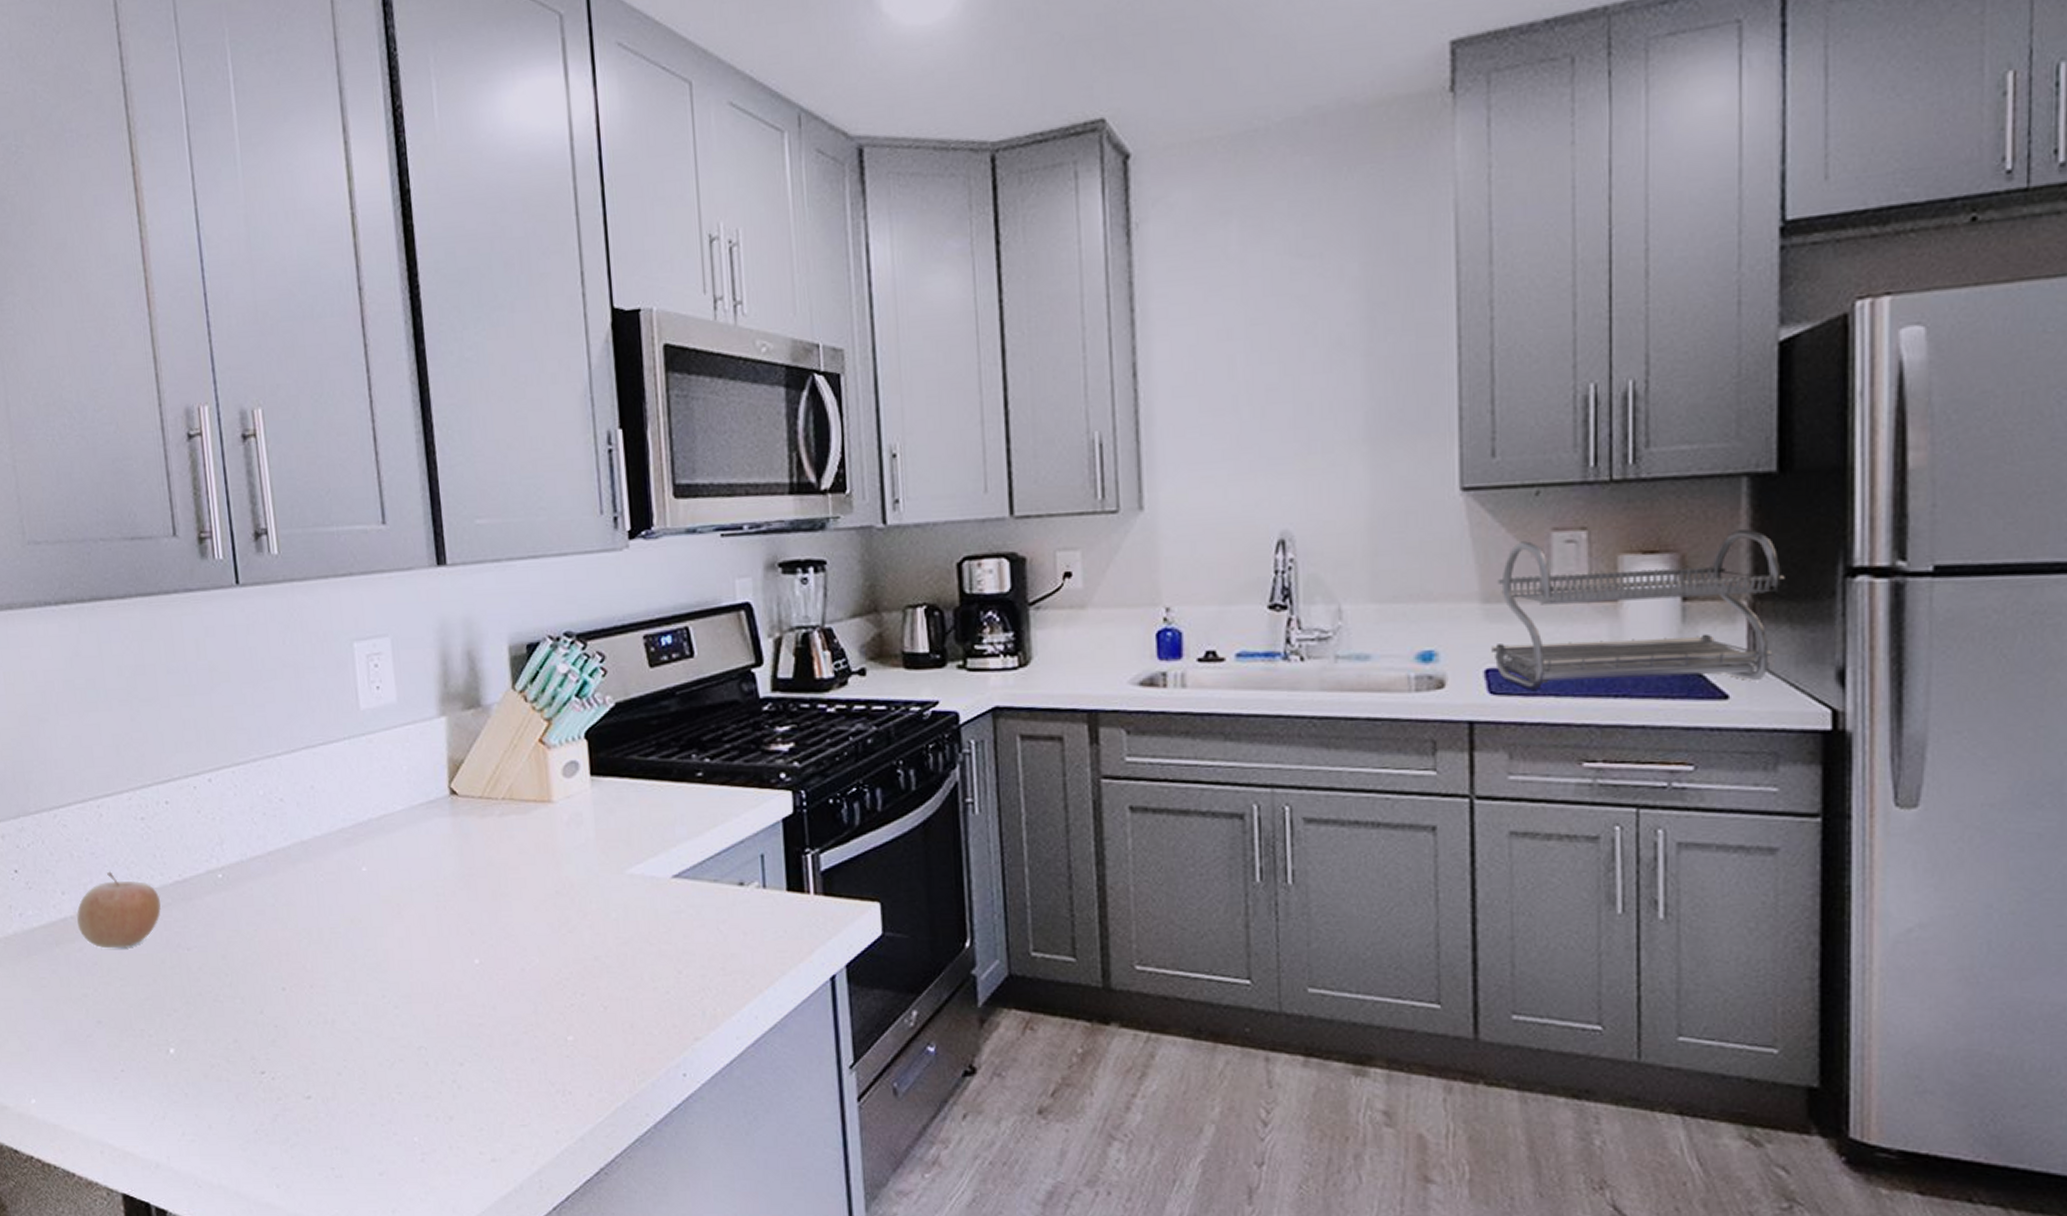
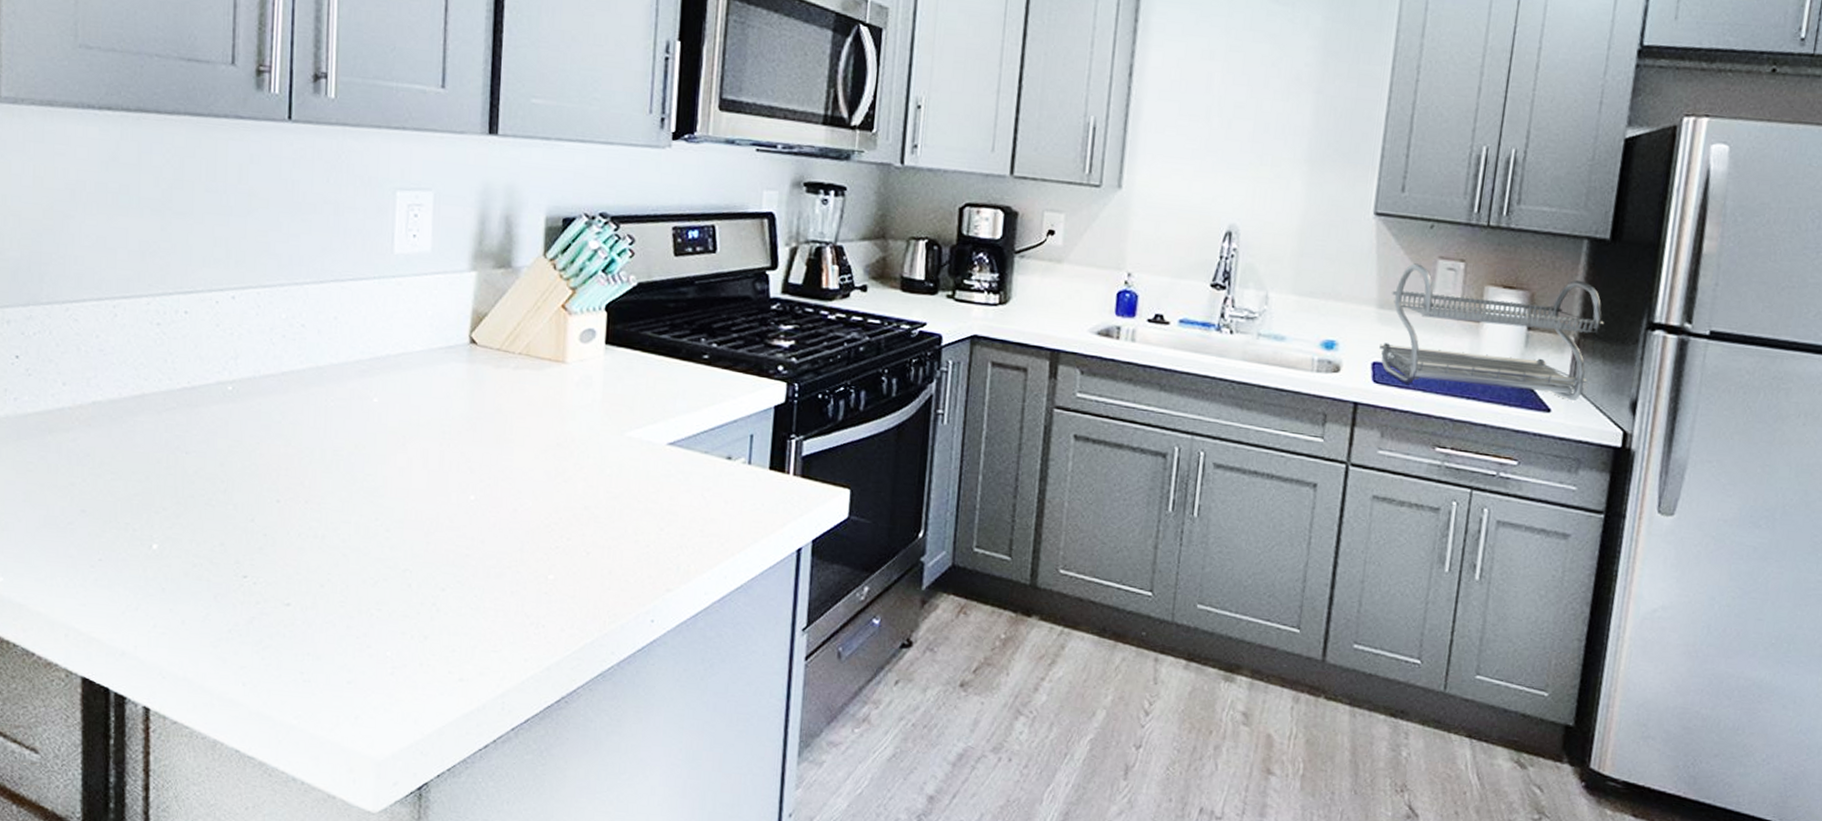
fruit: present [77,871,161,949] -> none [75,369,165,444]

